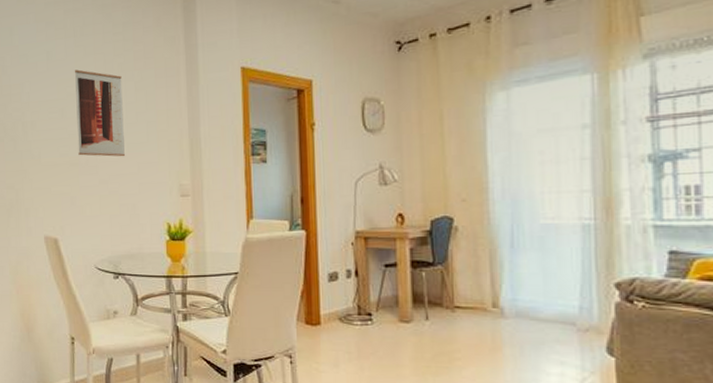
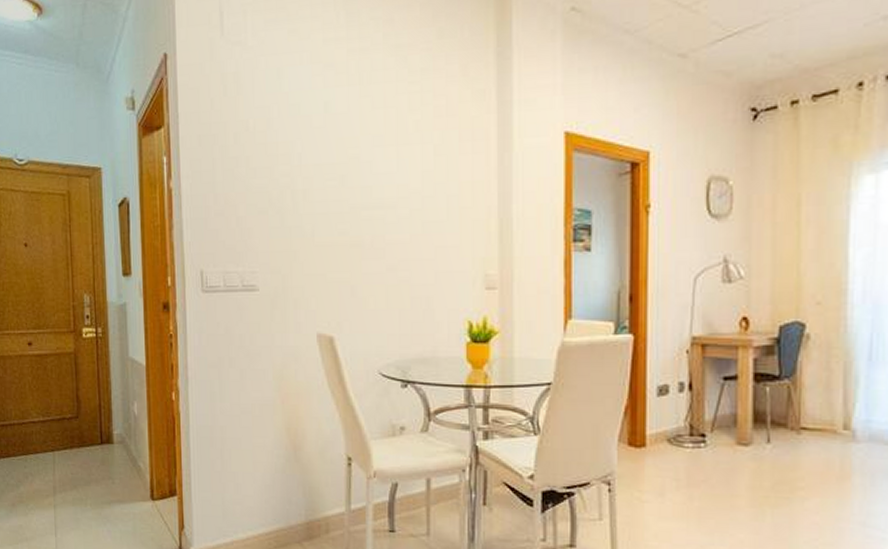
wall art: present [74,69,126,157] -> none [358,126,420,239]

